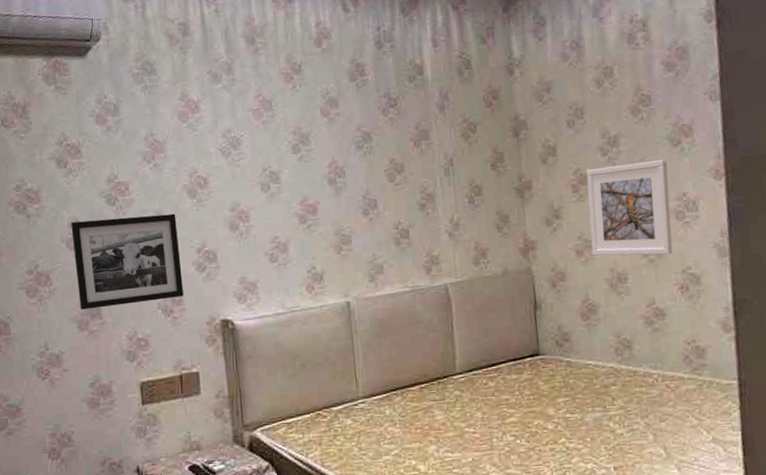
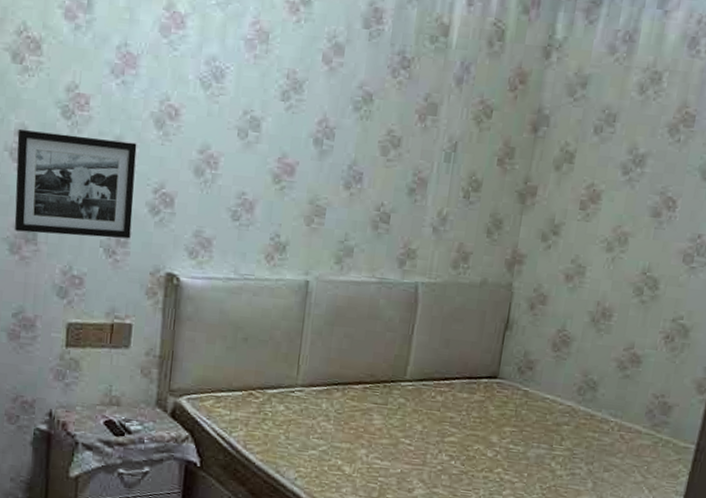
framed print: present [586,160,673,256] -> none [581,187,691,300]

